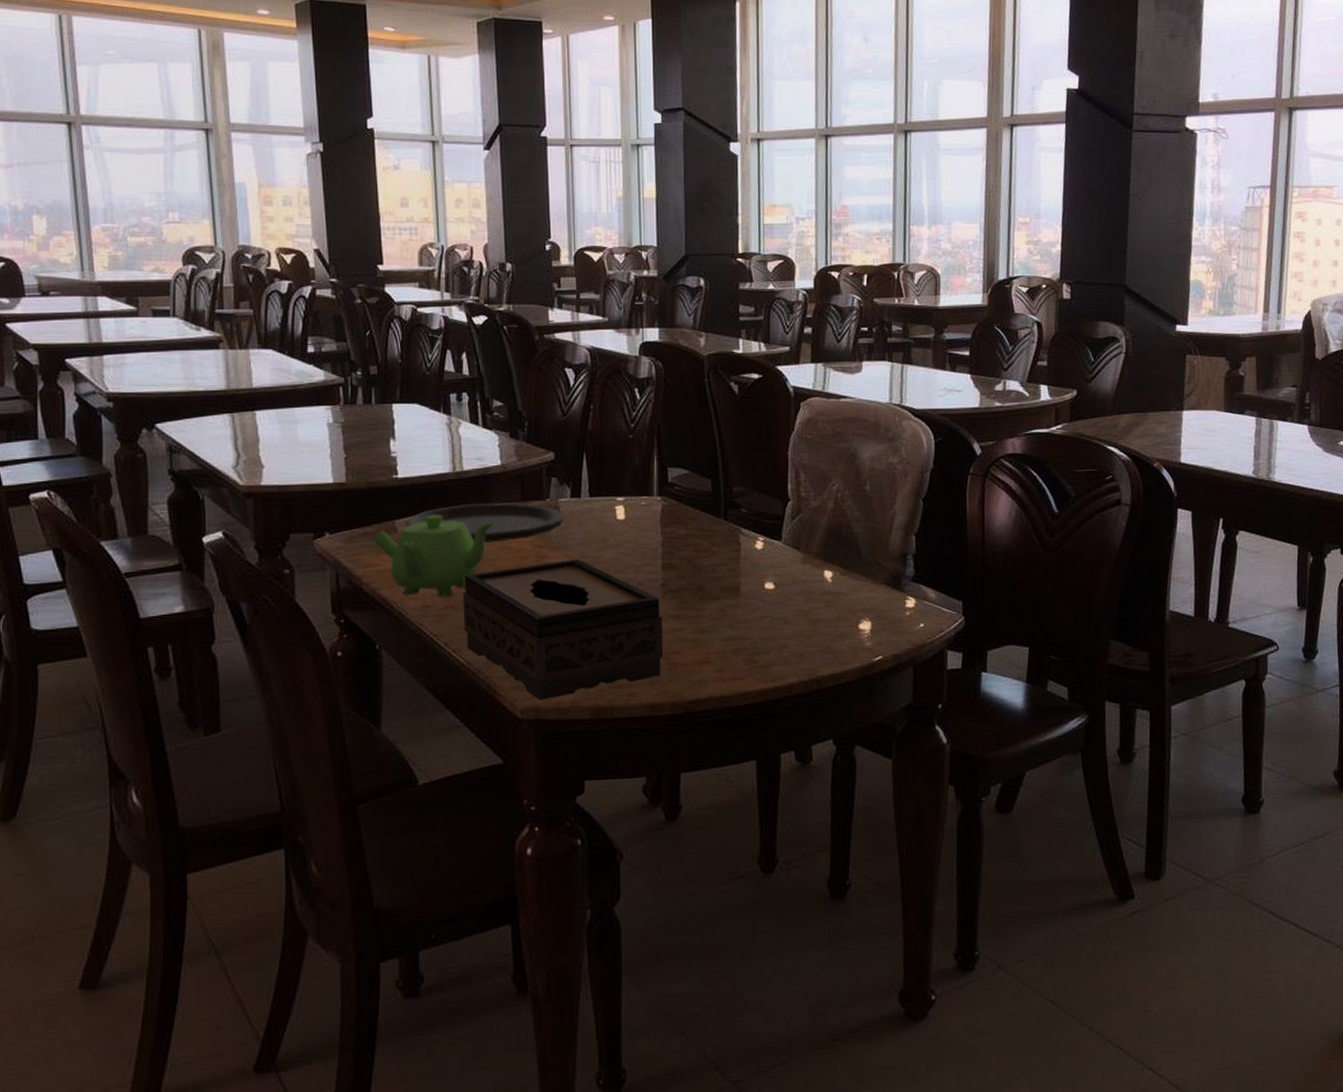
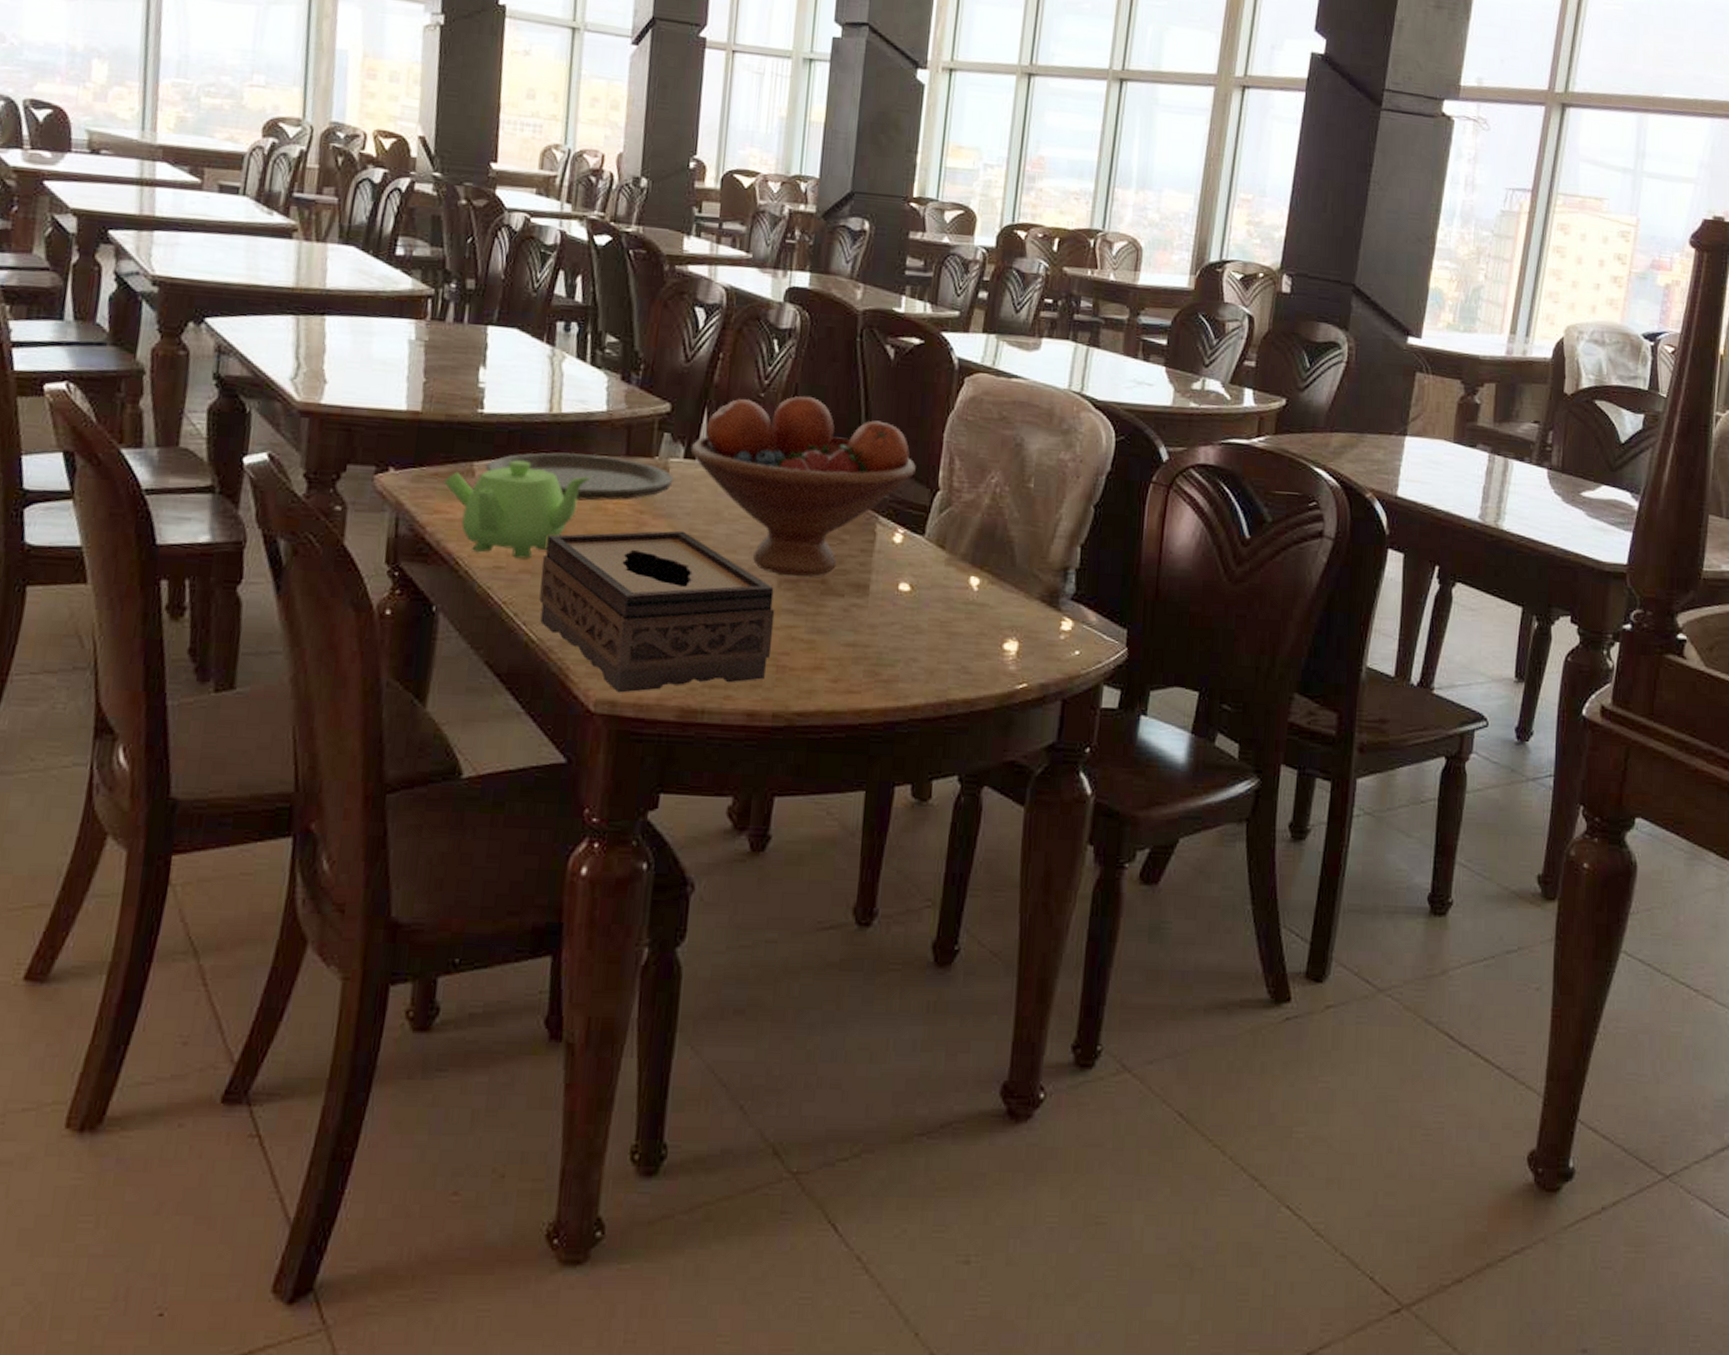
fruit bowl: none [575,433,768,587] -> present [690,396,916,577]

